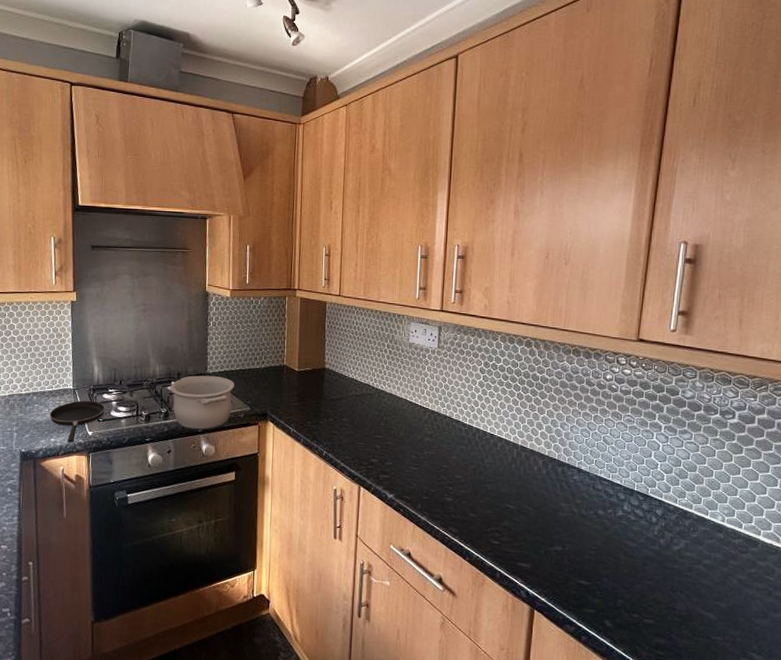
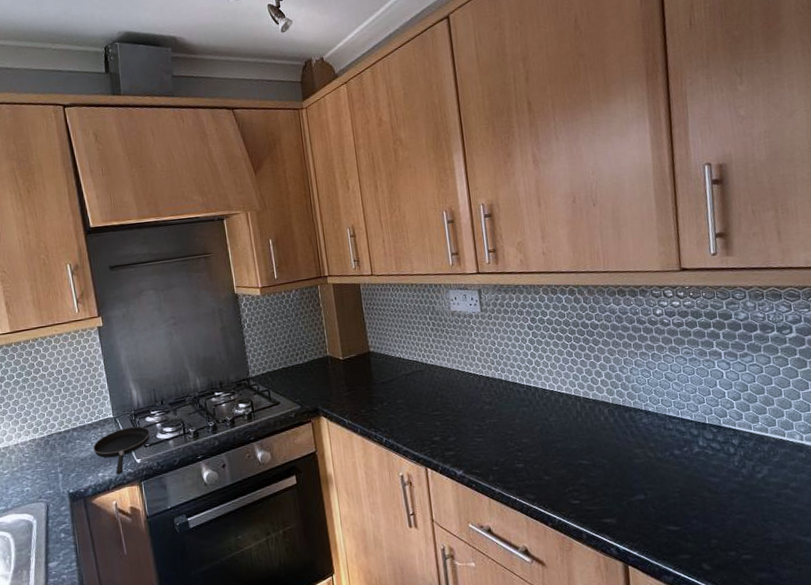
cooking pot: present [170,375,235,430] -> none [214,379,282,439]

